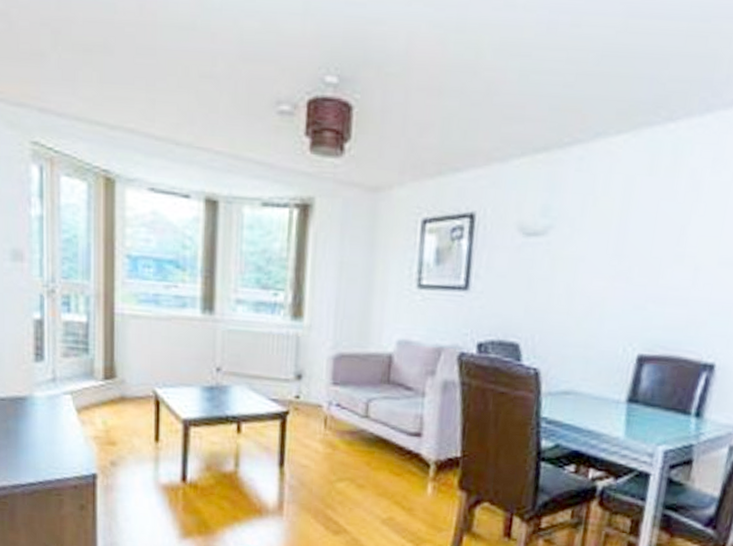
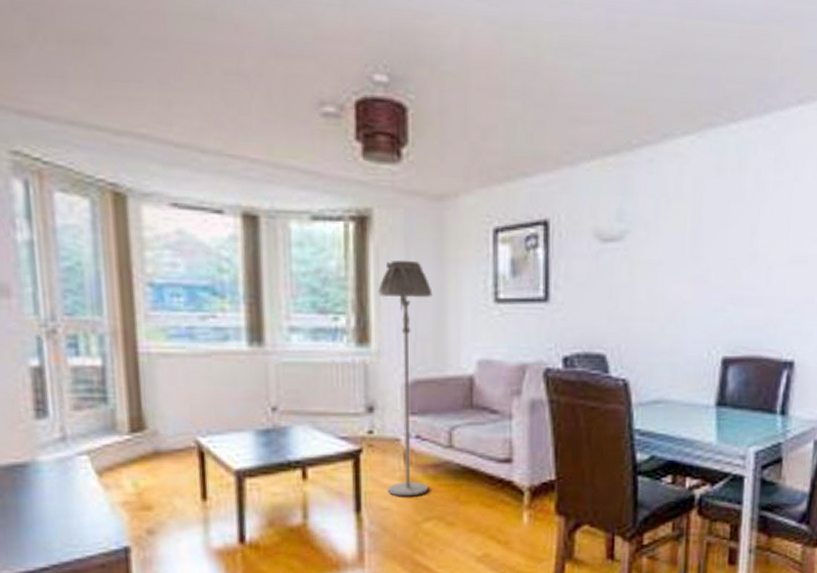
floor lamp: none [308,244,362,458] -> present [378,259,433,497]

